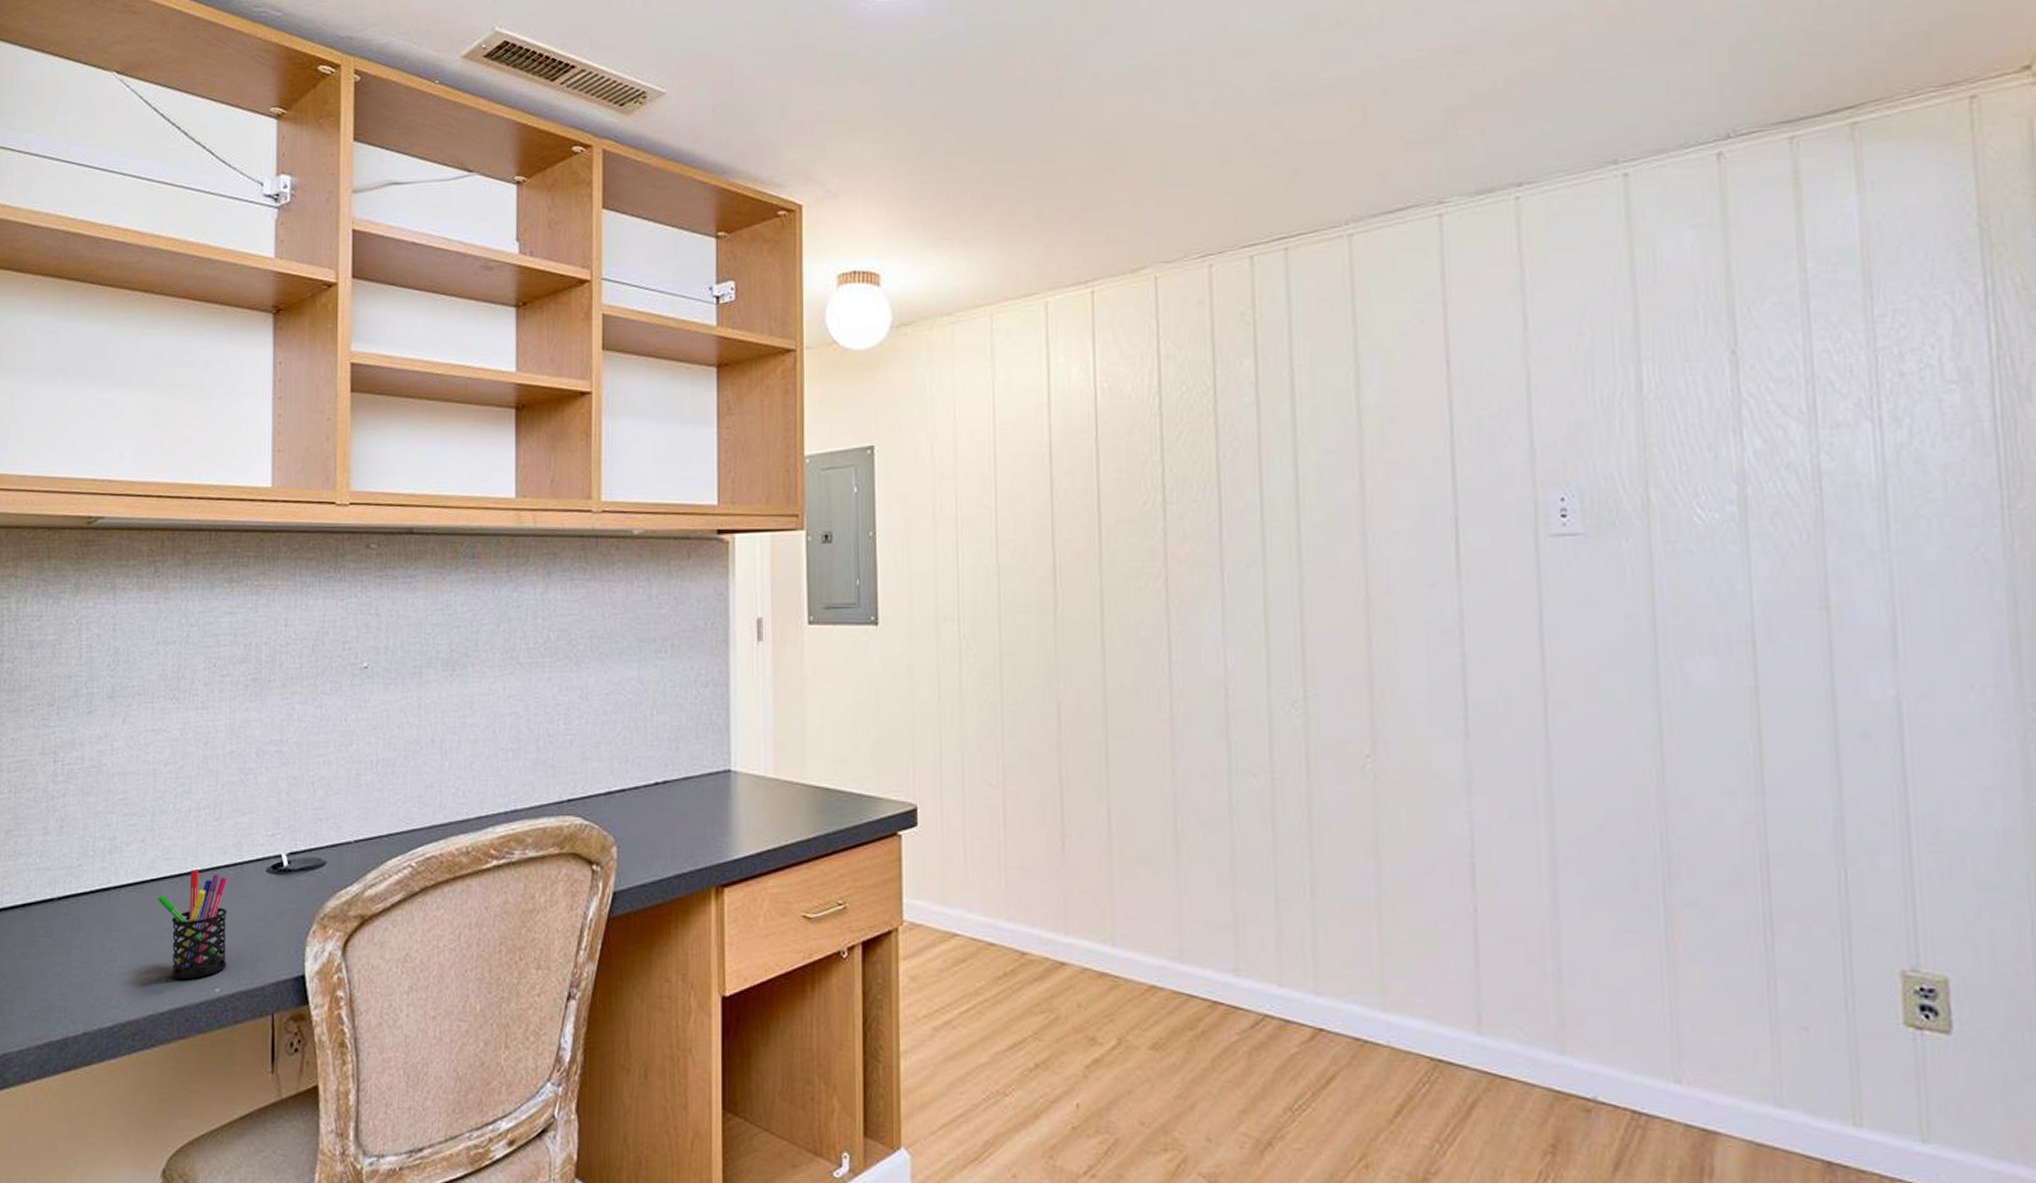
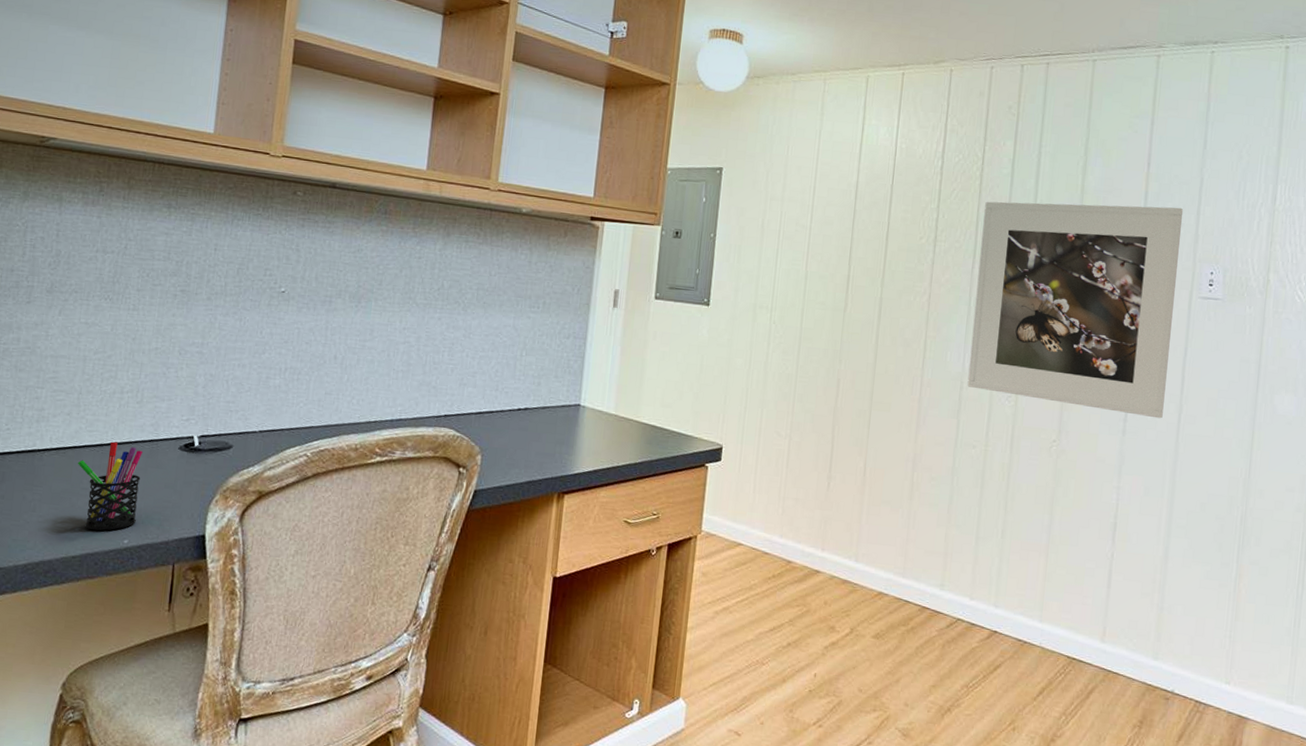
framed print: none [1226,415,1520,711] -> present [967,201,1184,419]

